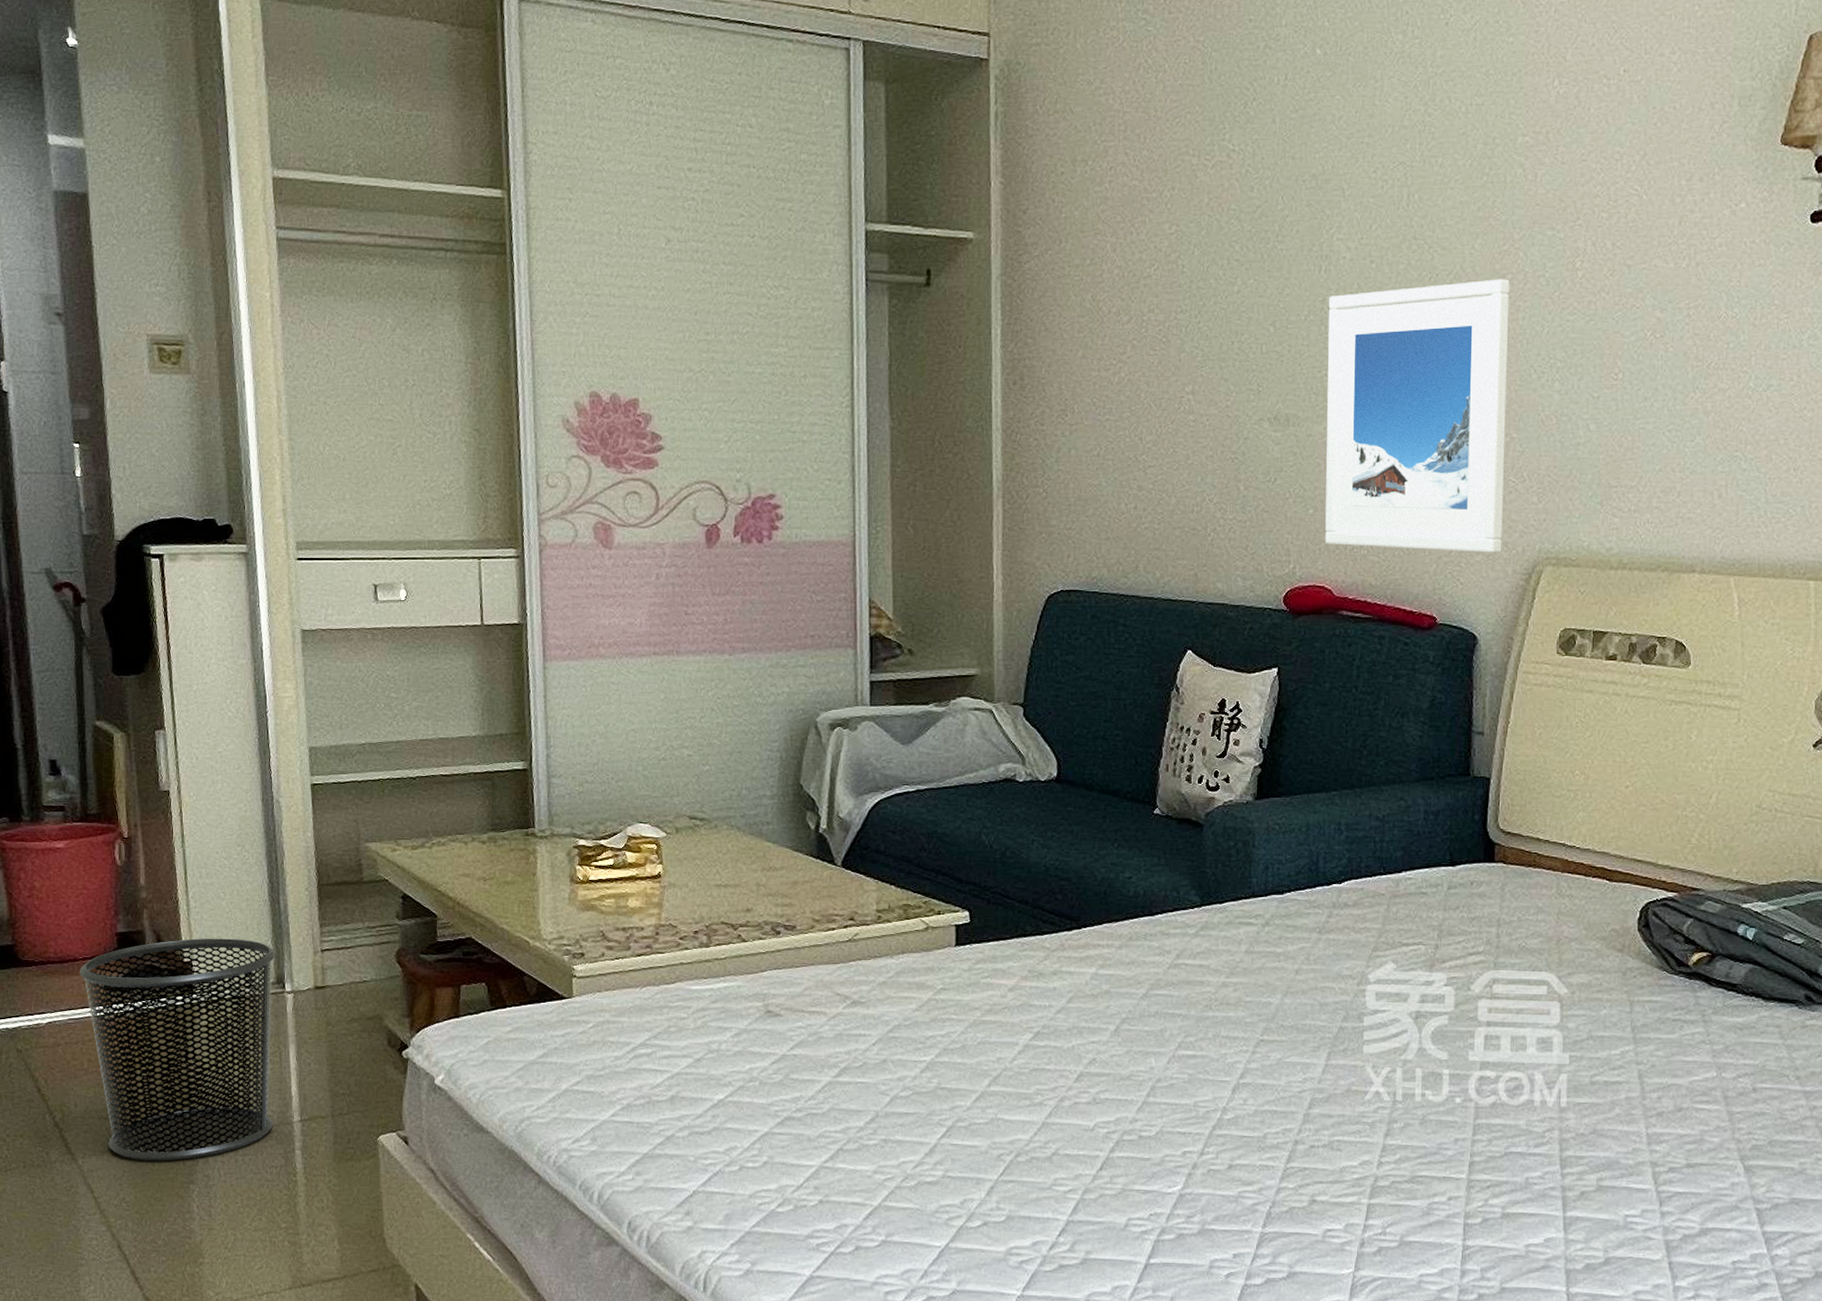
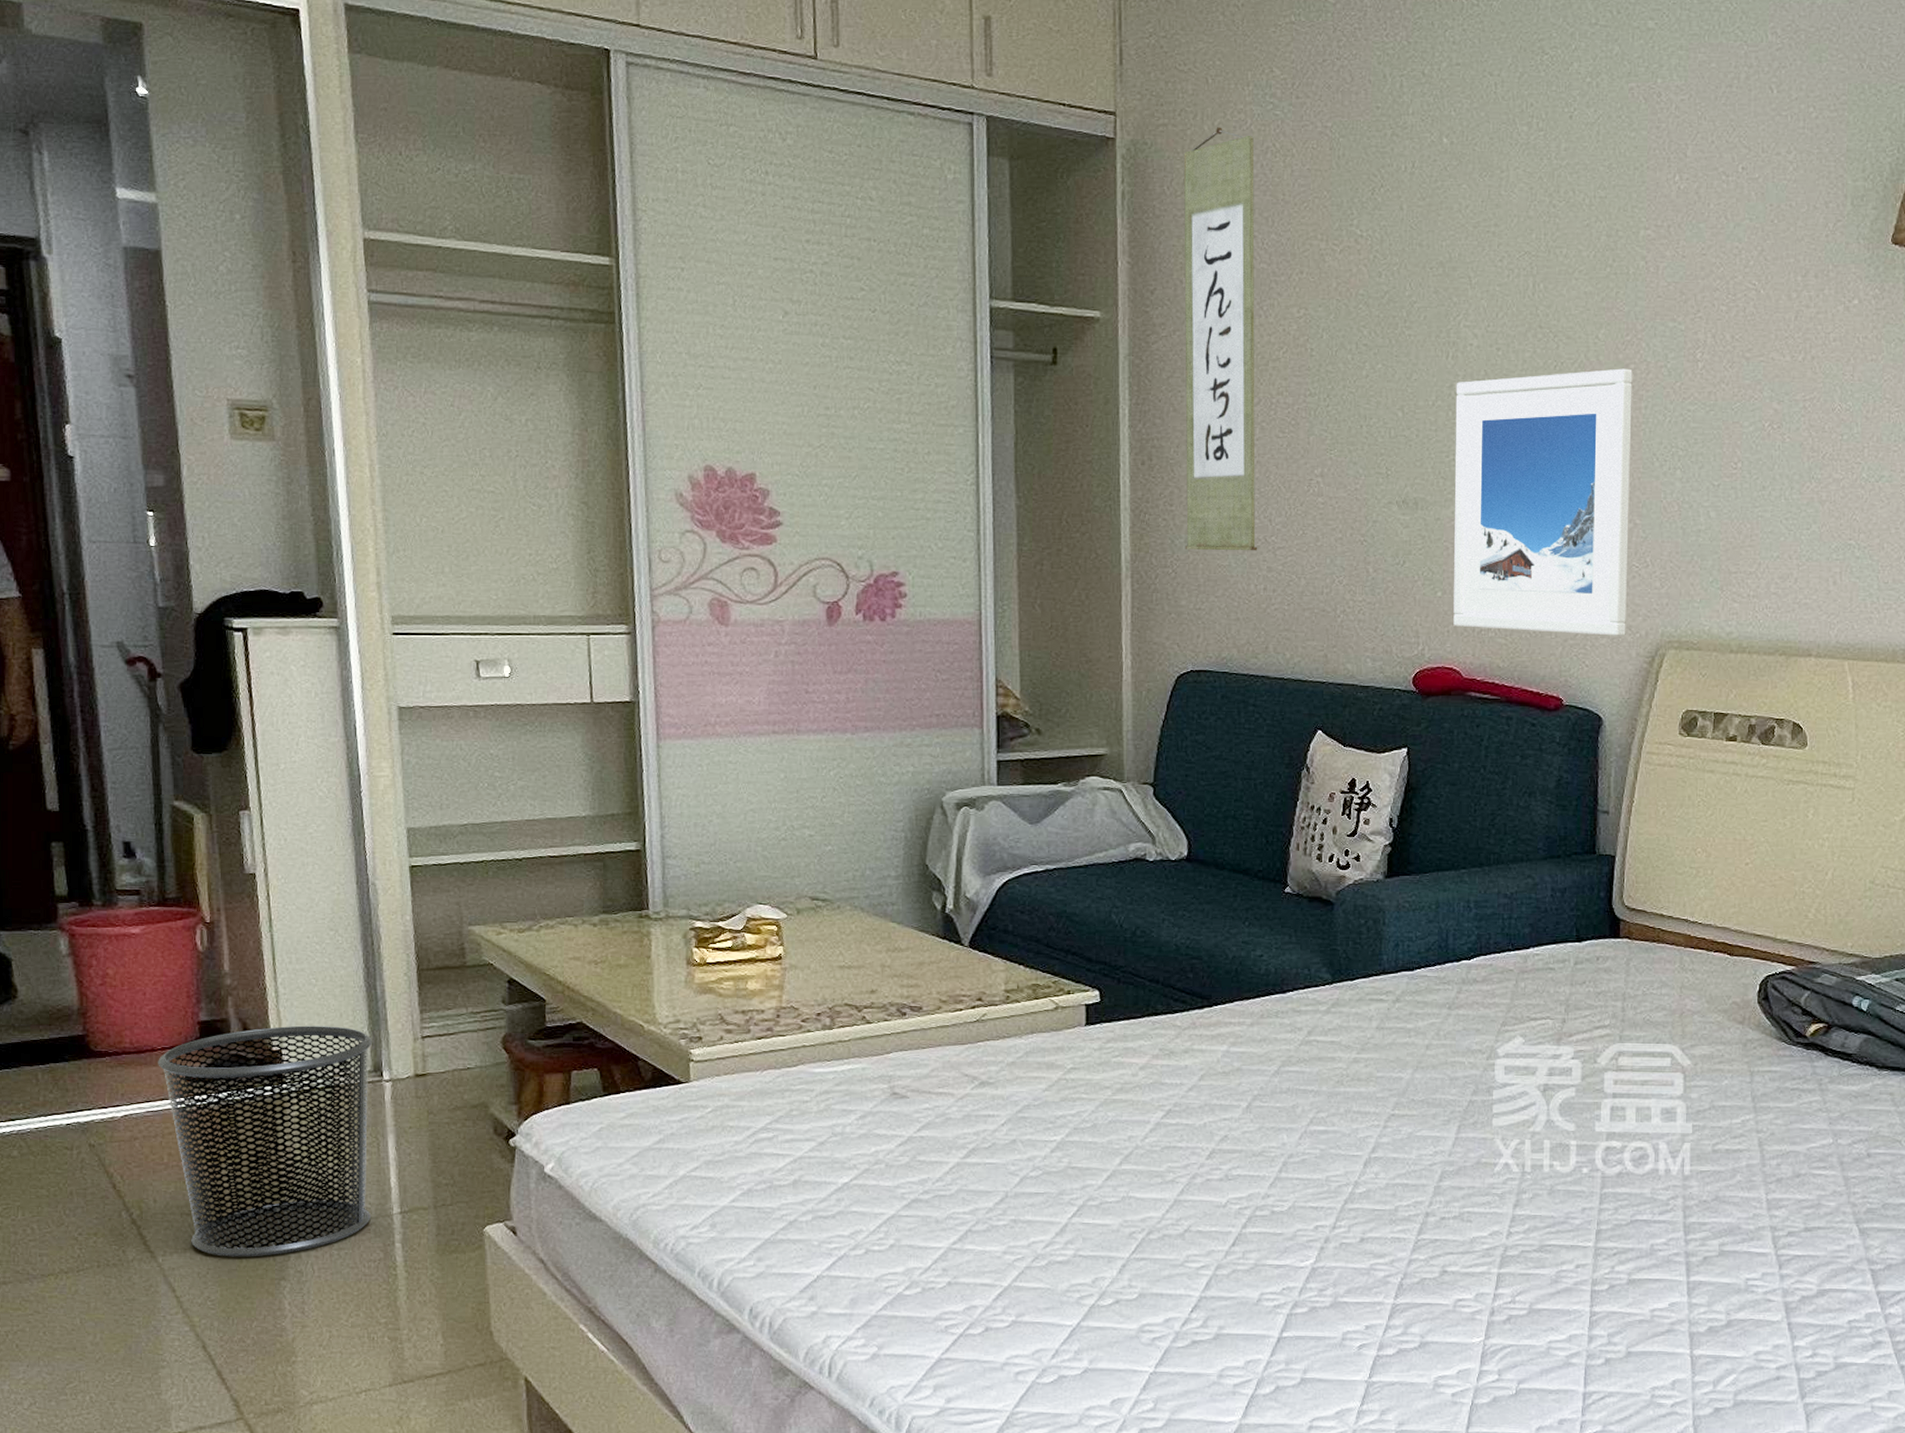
wall scroll: none [1055,45,1129,470] -> present [1183,127,1258,551]

